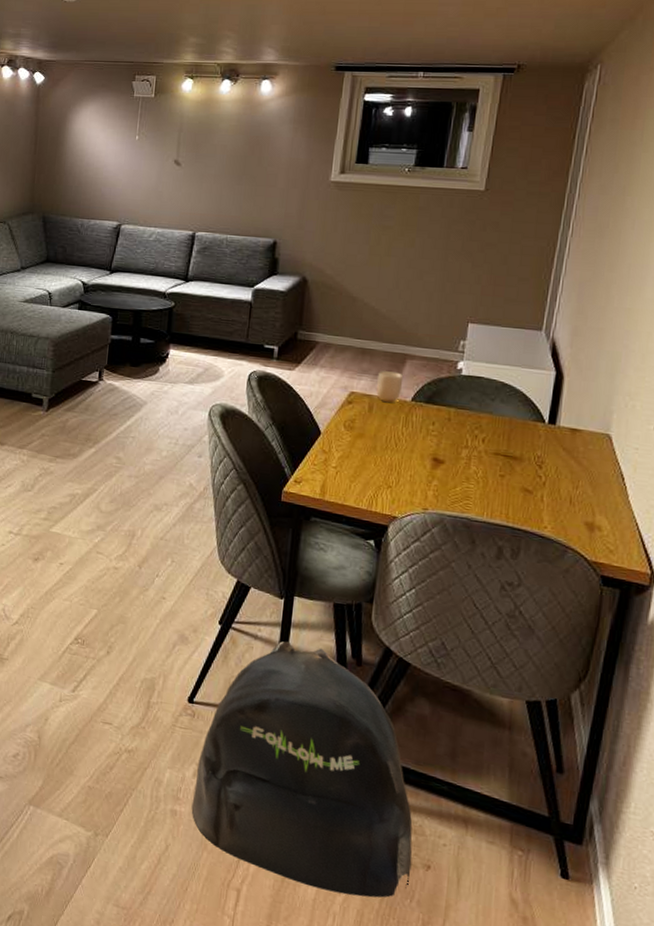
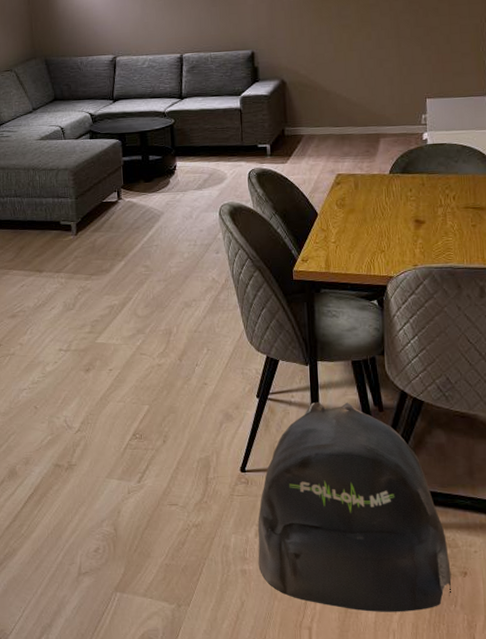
cup: present [376,371,404,403] -> none [358,151,380,179]

